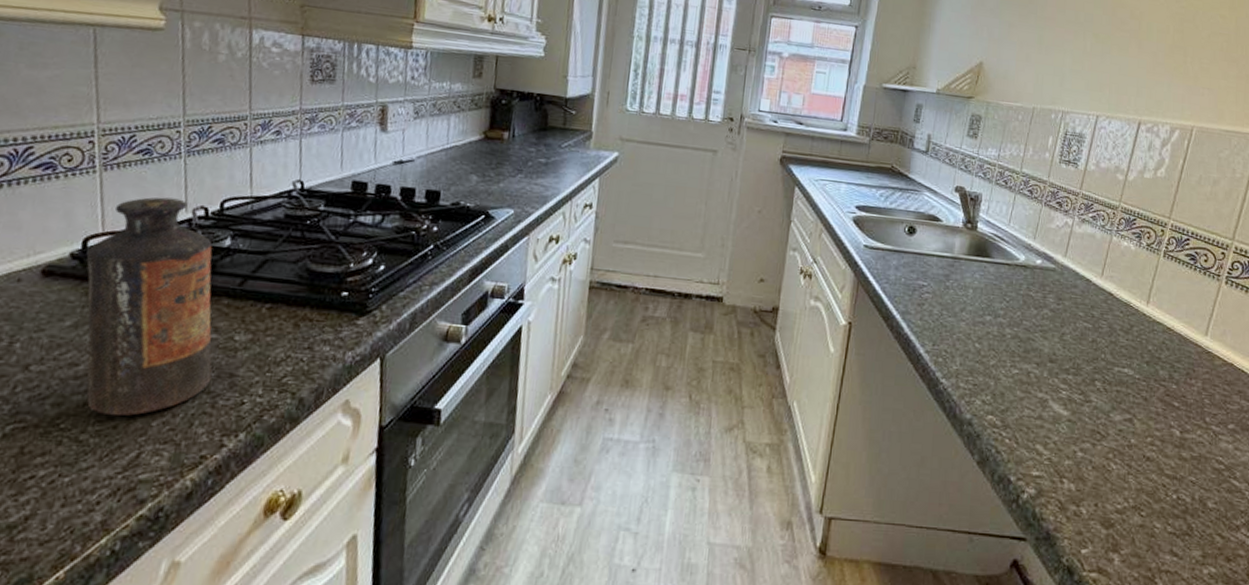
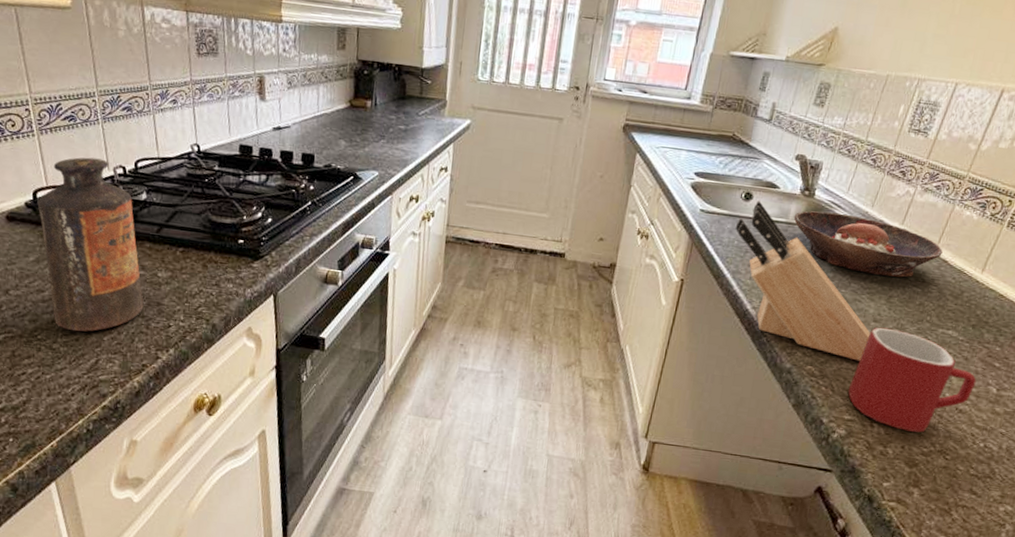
knife block: none [901,234,1048,408] -> present [735,200,871,361]
bowl: none [959,244,1107,313] -> present [793,210,943,278]
mug: none [1032,368,1159,486] -> present [847,327,976,433]

